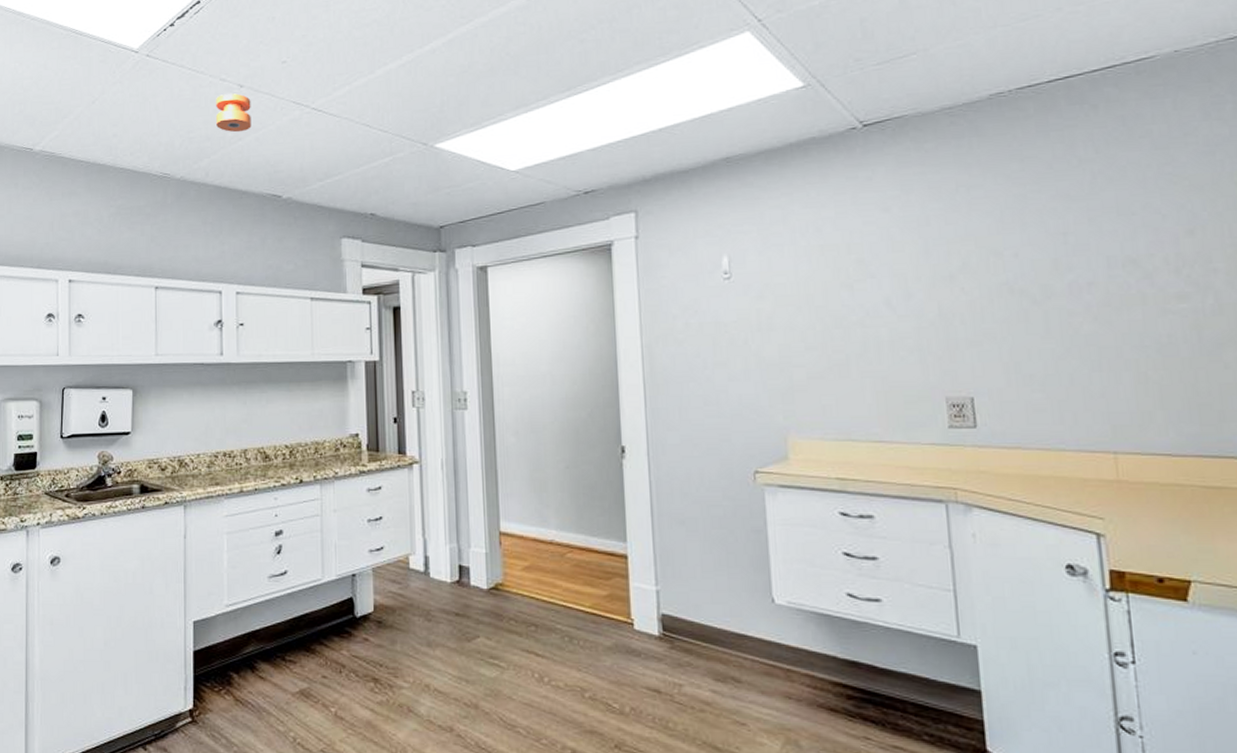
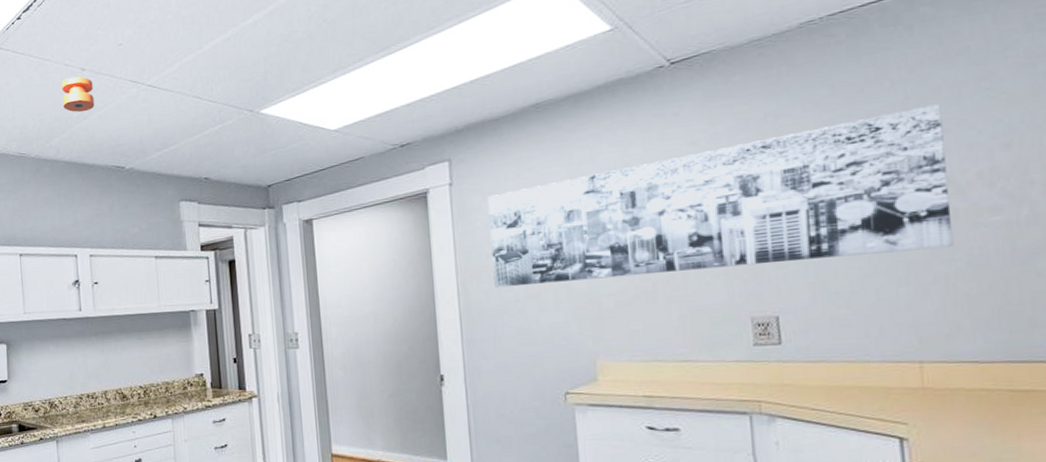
wall art: none [675,186,1144,353] -> present [487,104,954,288]

